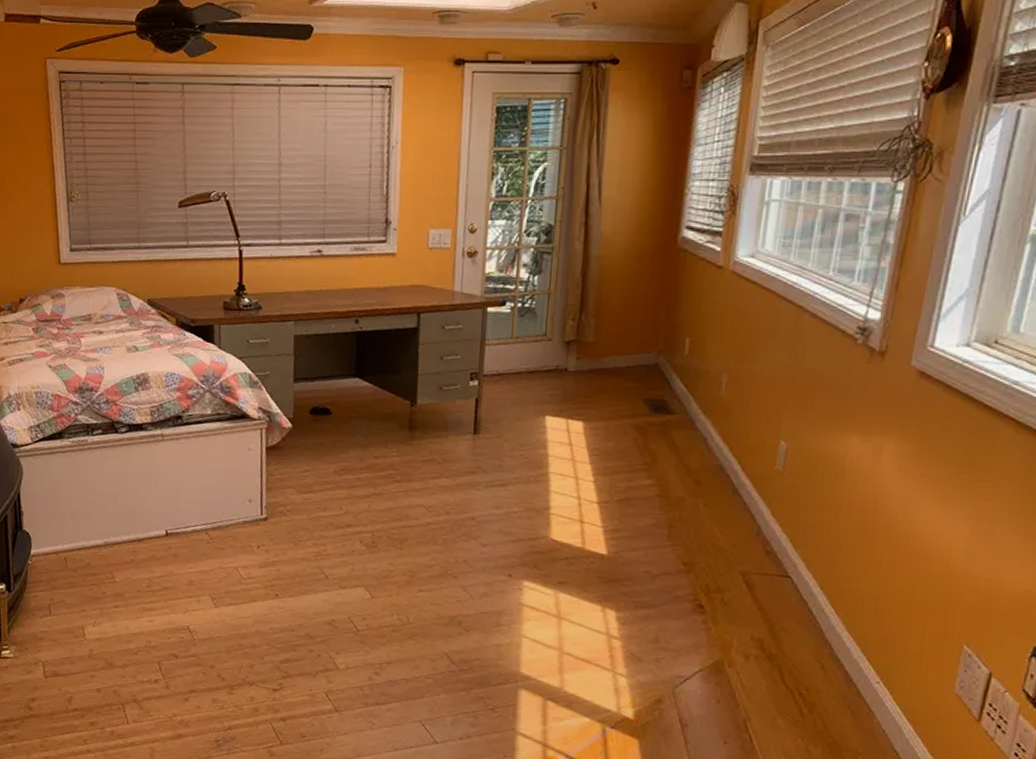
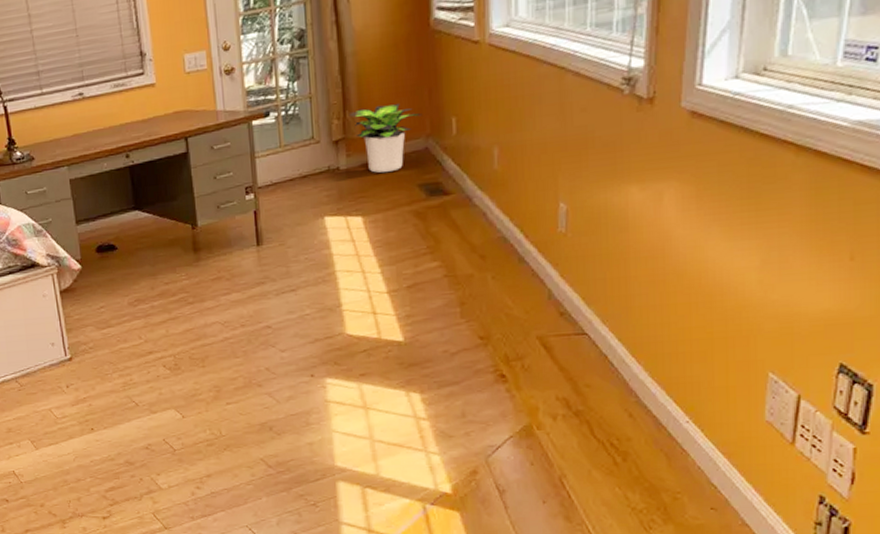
potted plant: none [585,313,658,382] -> present [350,104,423,173]

